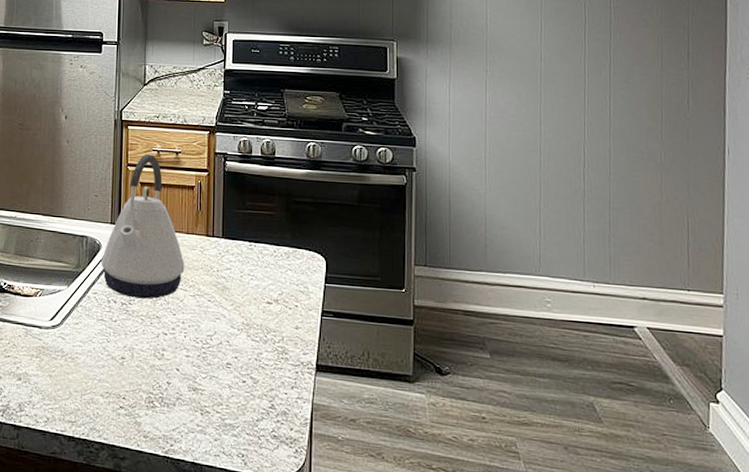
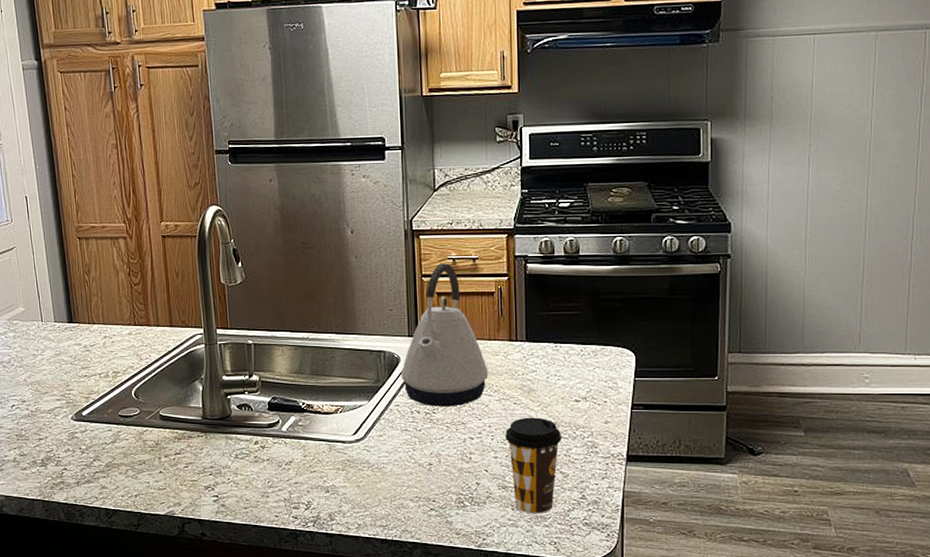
coffee cup: none [197,316,254,422] -> present [504,417,563,515]

